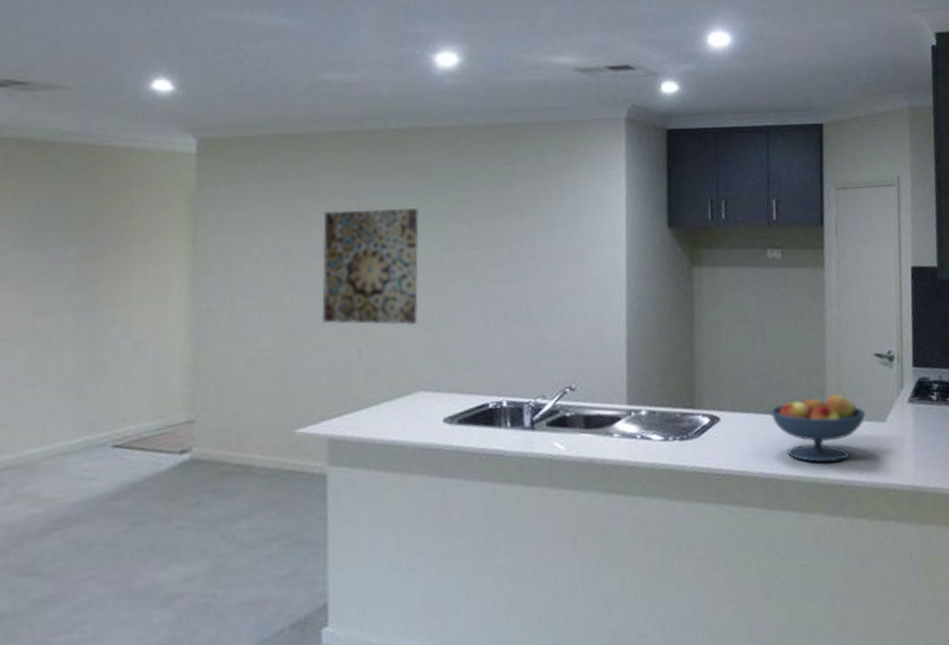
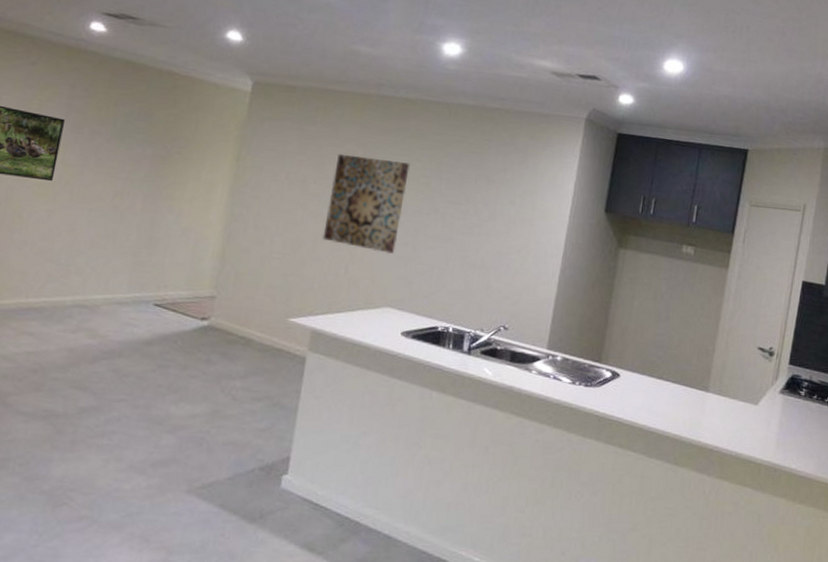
fruit bowl: present [770,393,866,463] -> none [662,372,742,430]

